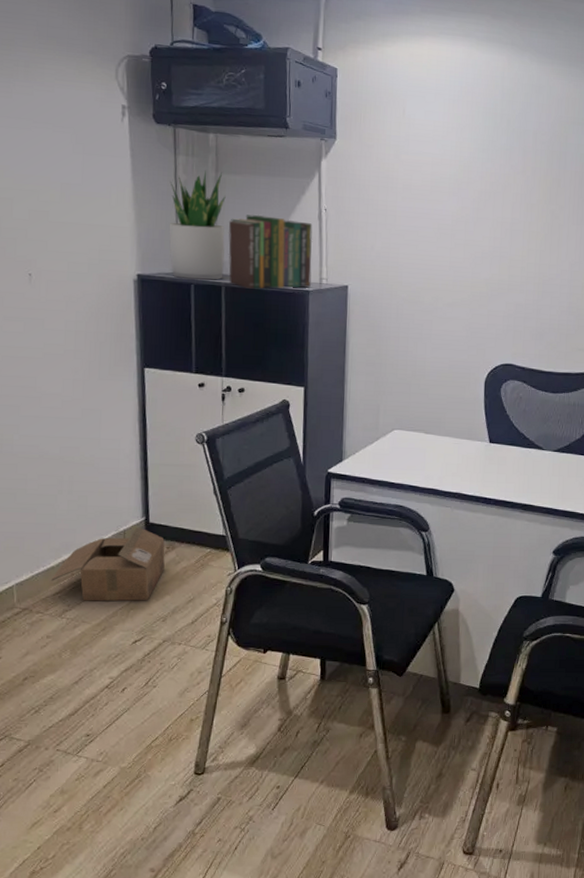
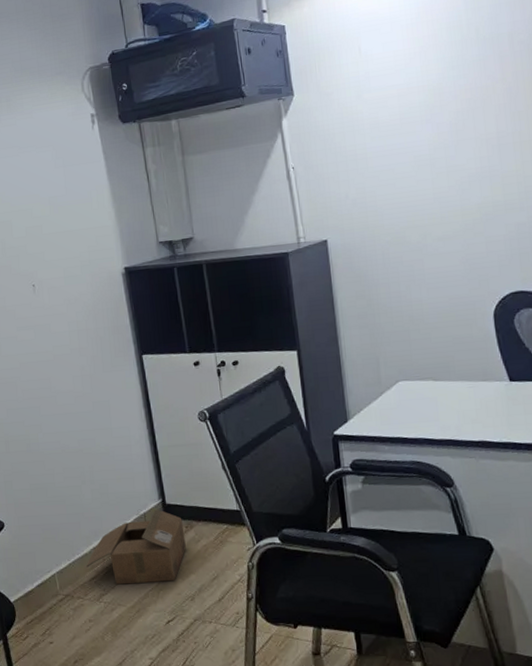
planter: present [169,170,226,281] -> none [142,154,203,265]
books: present [228,214,313,290] -> none [200,185,290,262]

